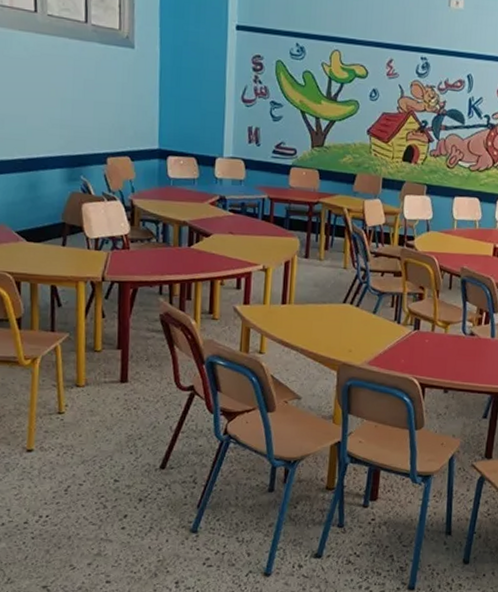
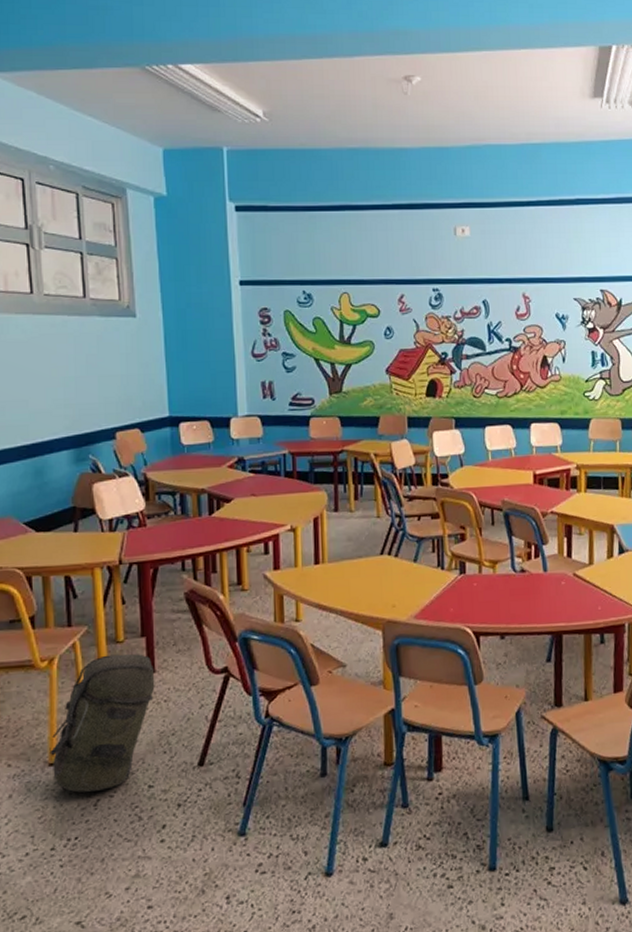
backpack: none [28,361,127,479] -> present [50,654,155,793]

